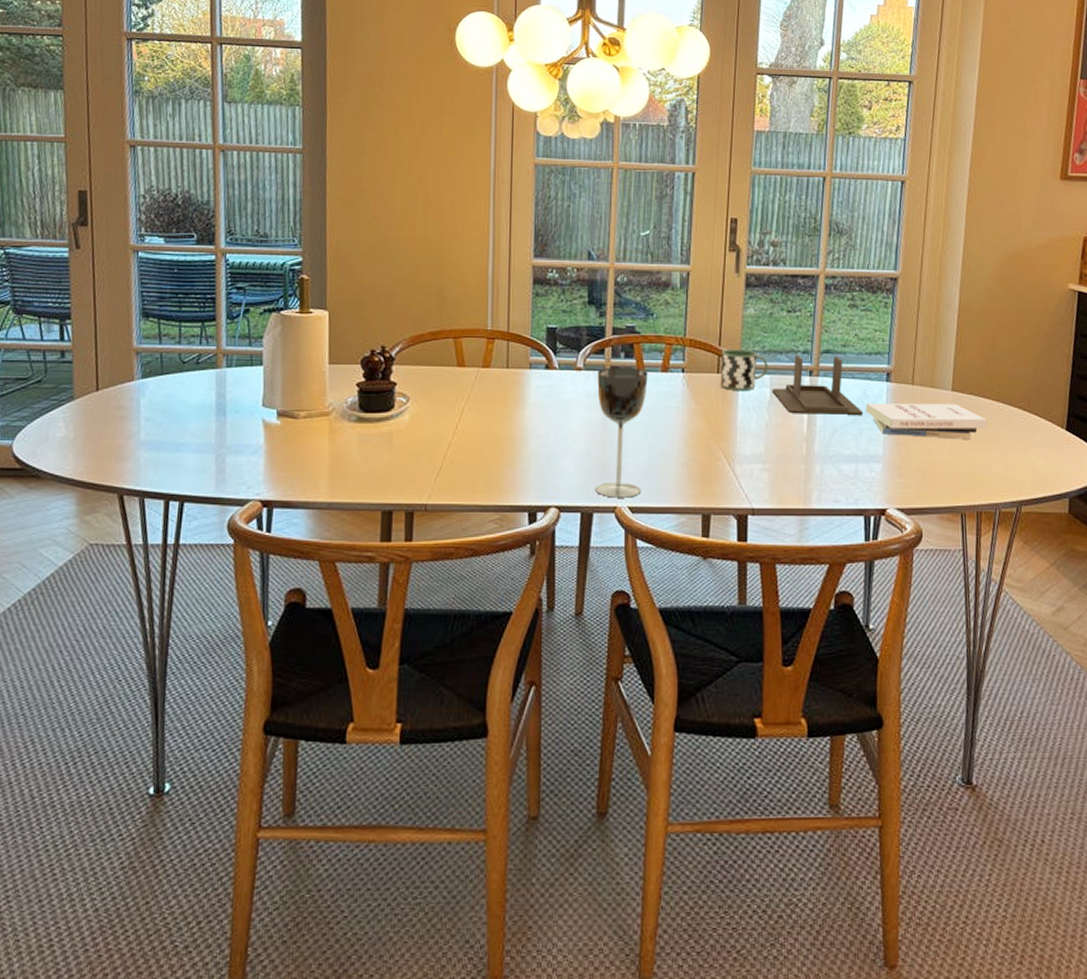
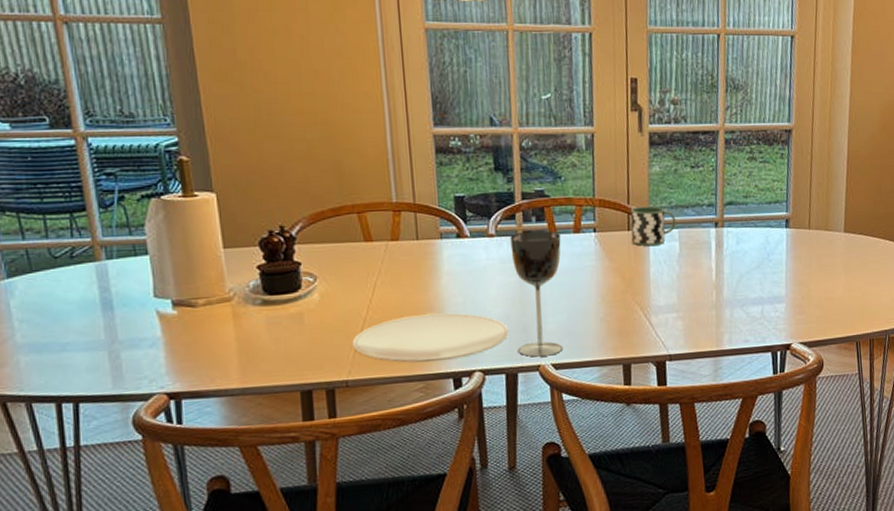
plate: none [435,444,588,493] -> present [352,313,509,363]
napkin holder: present [771,355,864,415] -> none [680,207,767,263]
books: present [865,404,987,439] -> none [767,244,876,277]

